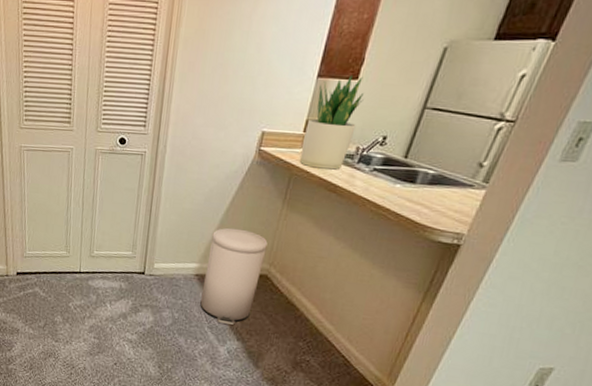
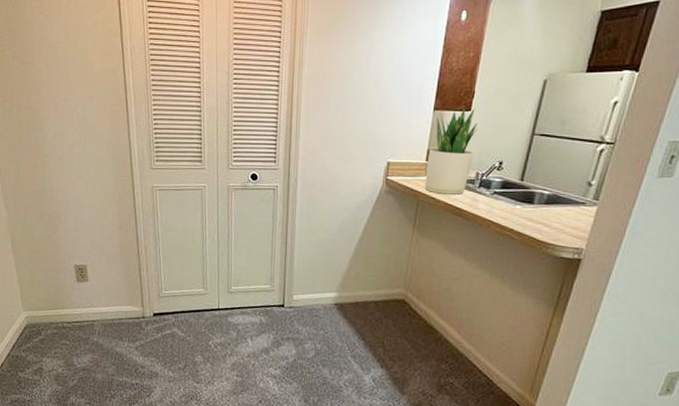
pedal bin: present [200,227,268,326] -> none [341,255,402,353]

